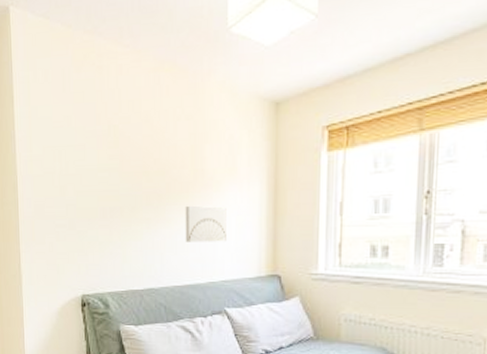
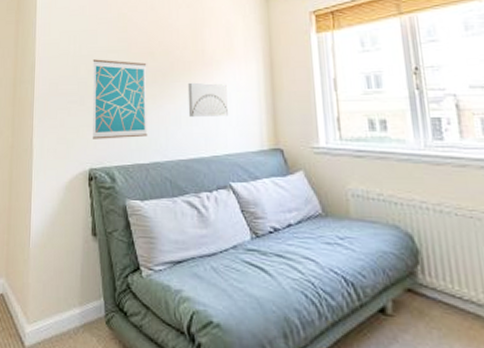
wall art: none [81,179,142,265] -> present [92,59,148,139]

